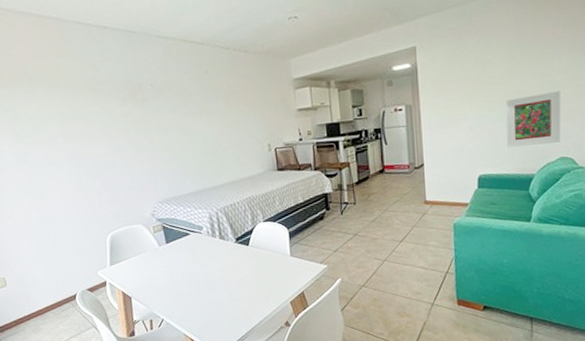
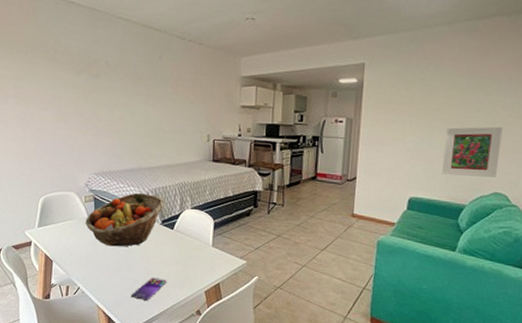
fruit basket: none [157,213,237,273] -> present [85,193,165,247]
smartphone: none [216,296,251,321] -> present [130,278,167,300]

